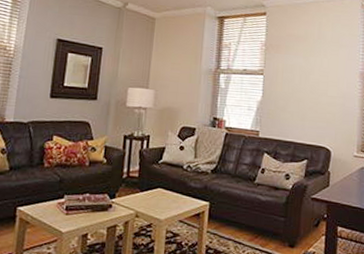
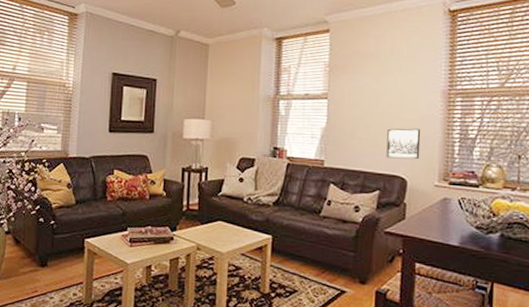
wall art: none [313,104,343,133] -> present [386,128,421,160]

